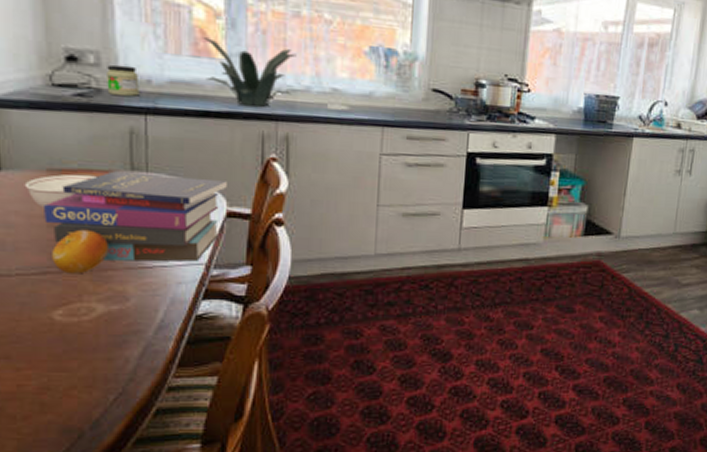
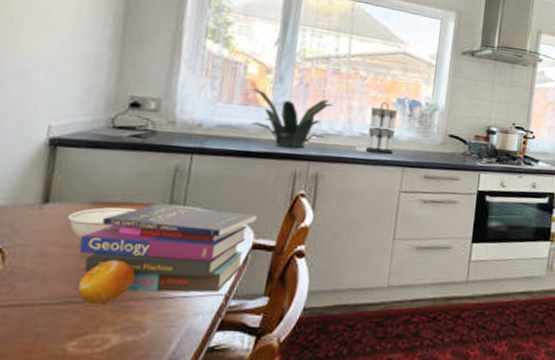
jar: present [107,64,140,97] -> none [161,110,191,139]
spice rack: none [338,51,372,113] -> present [365,102,398,155]

